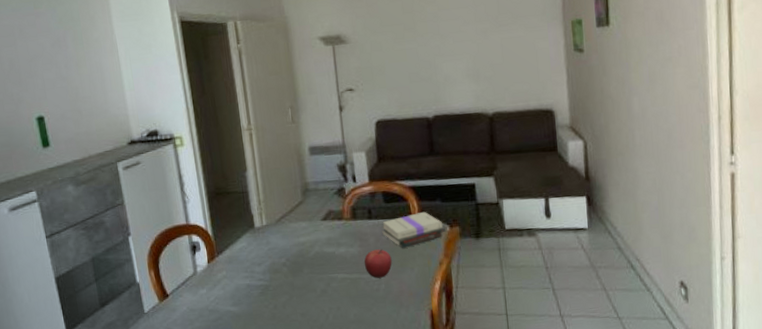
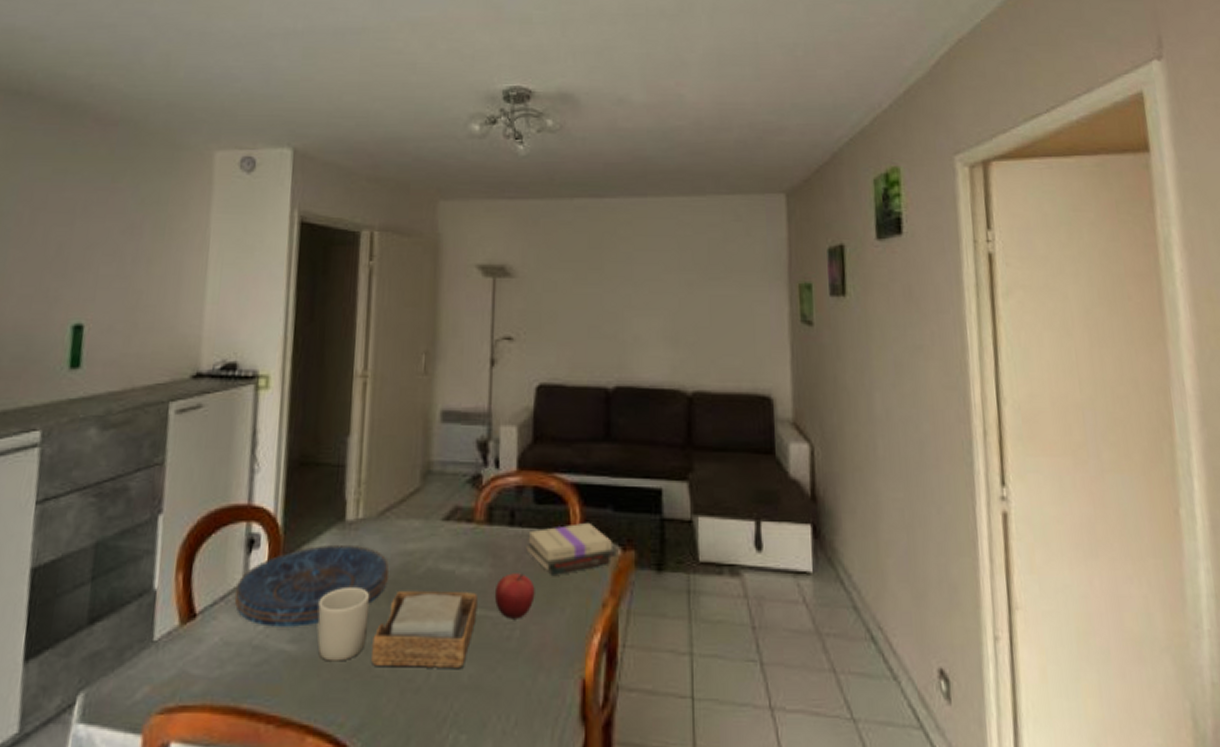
placemat: none [190,242,291,298] -> present [234,546,389,627]
mug: none [246,268,283,315] -> present [317,586,370,662]
napkin holder: none [287,264,354,314] -> present [371,590,478,670]

